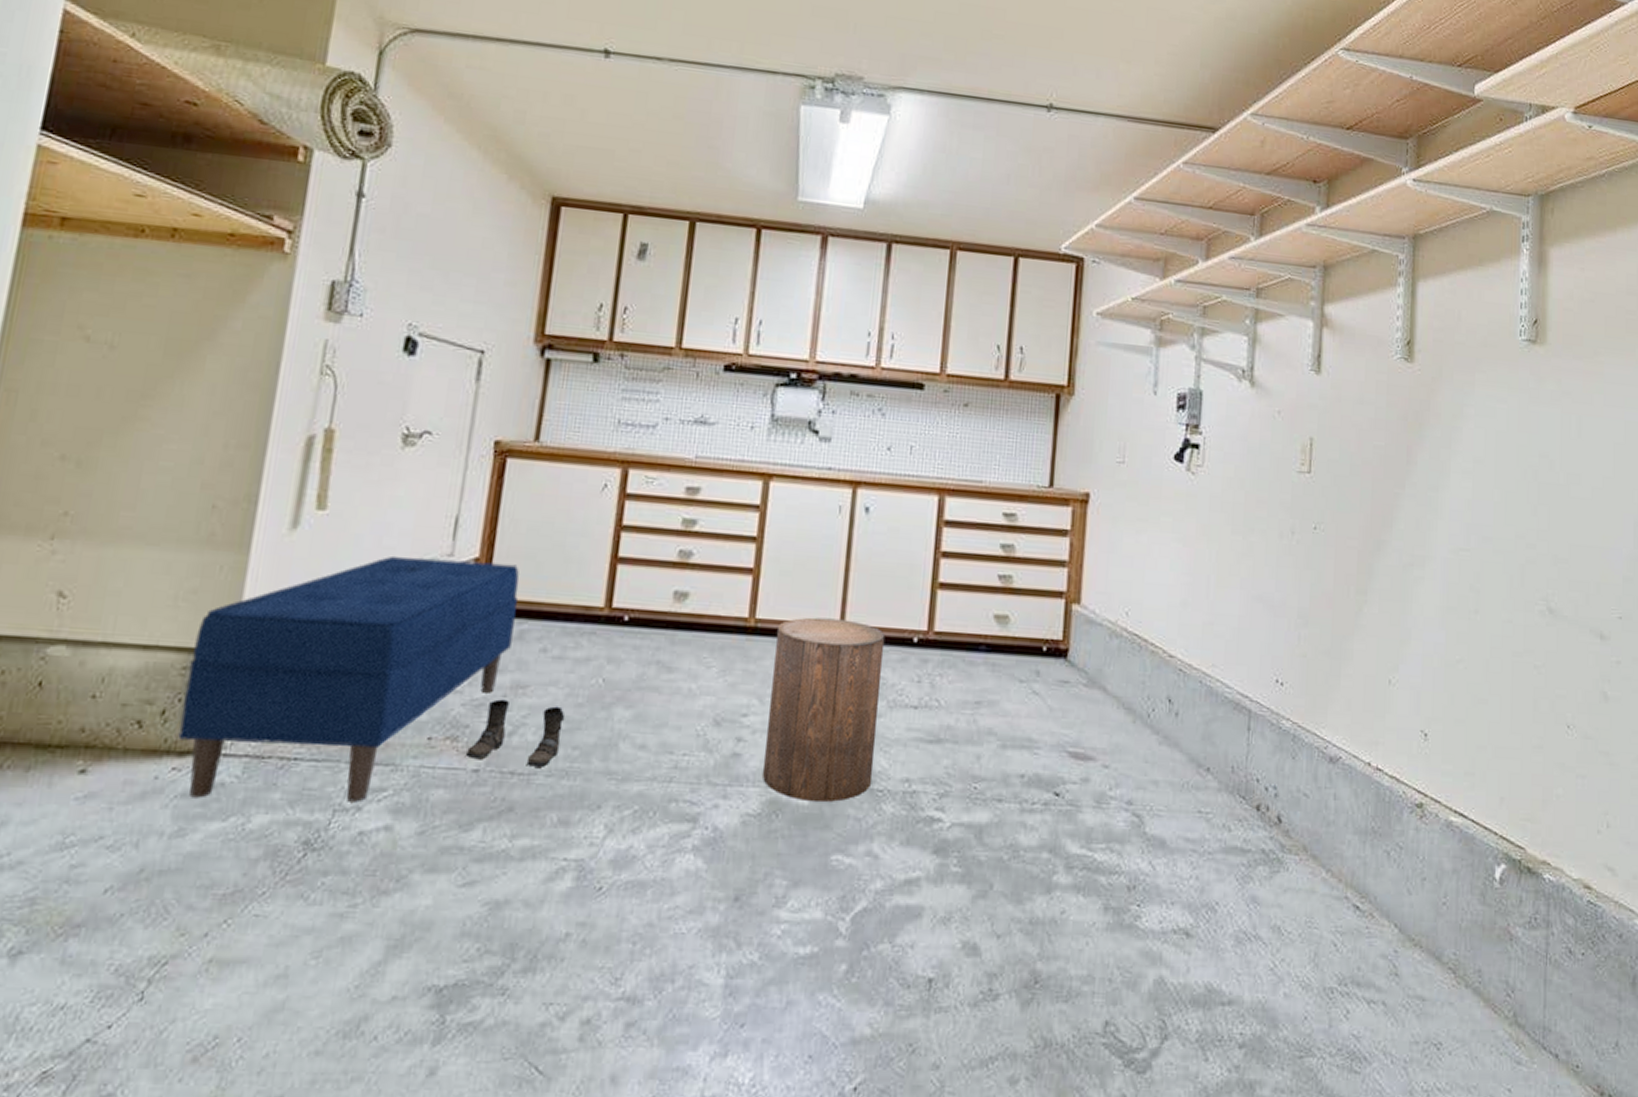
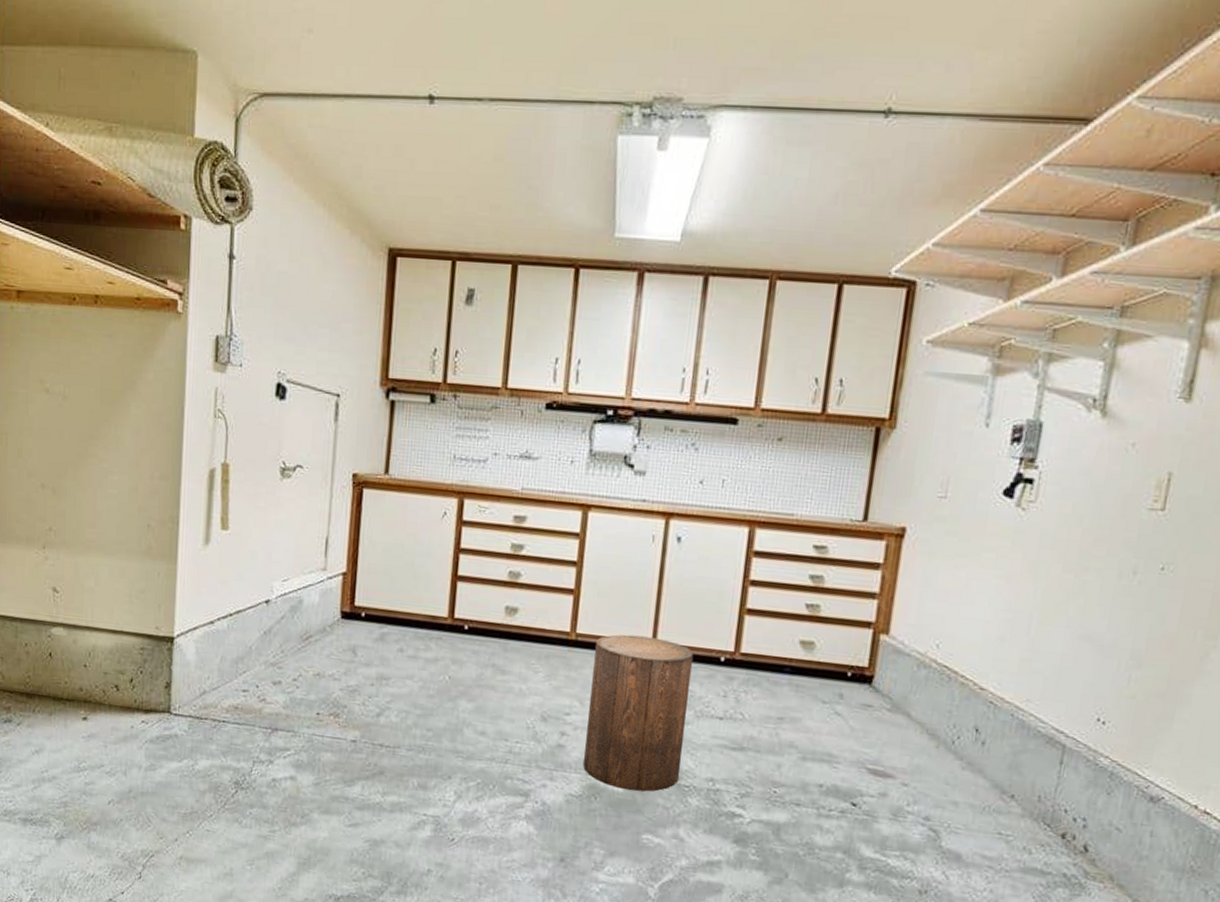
bench: present [178,555,520,803] -> none [143,568,379,757]
boots: present [466,699,566,767] -> none [346,687,420,743]

